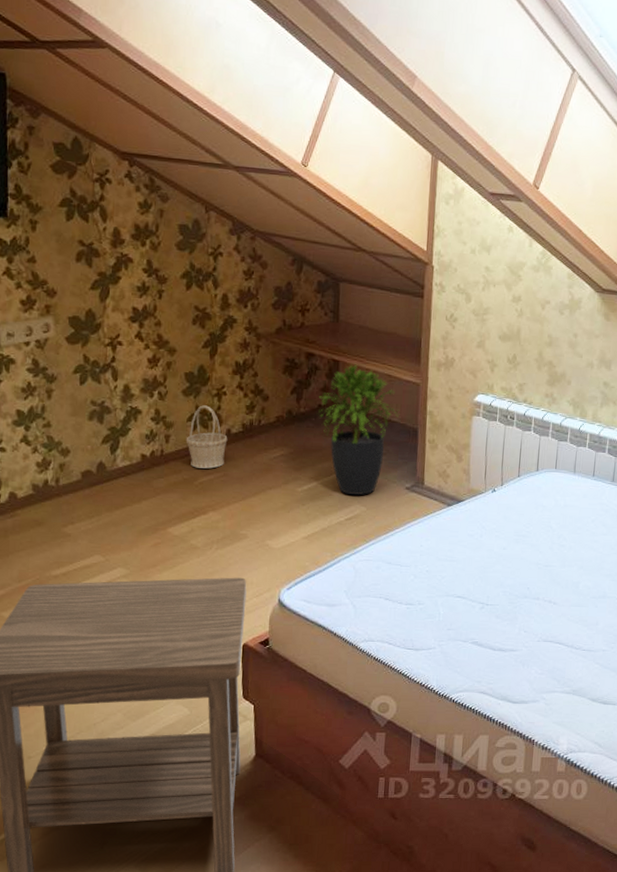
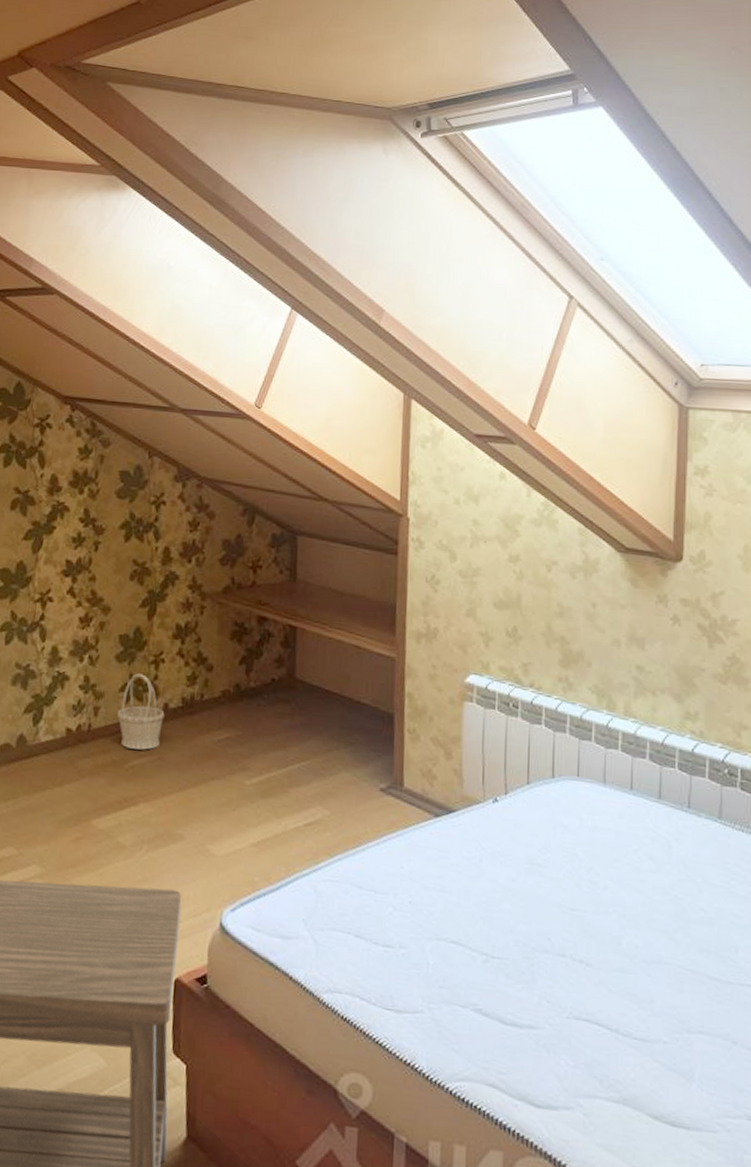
potted plant: present [316,364,400,496] -> none [269,631,371,795]

